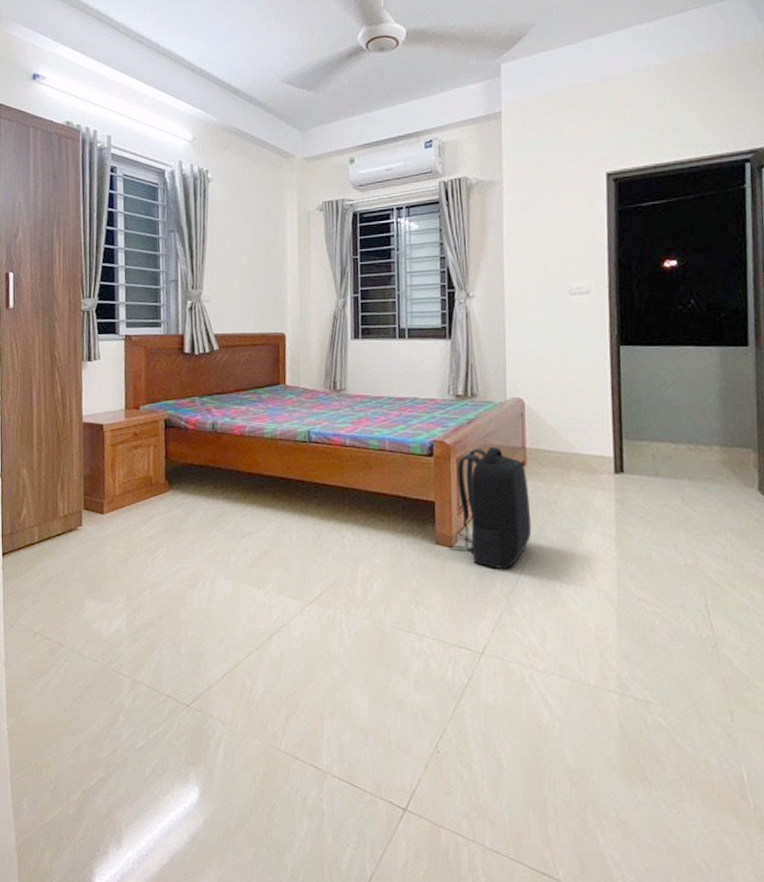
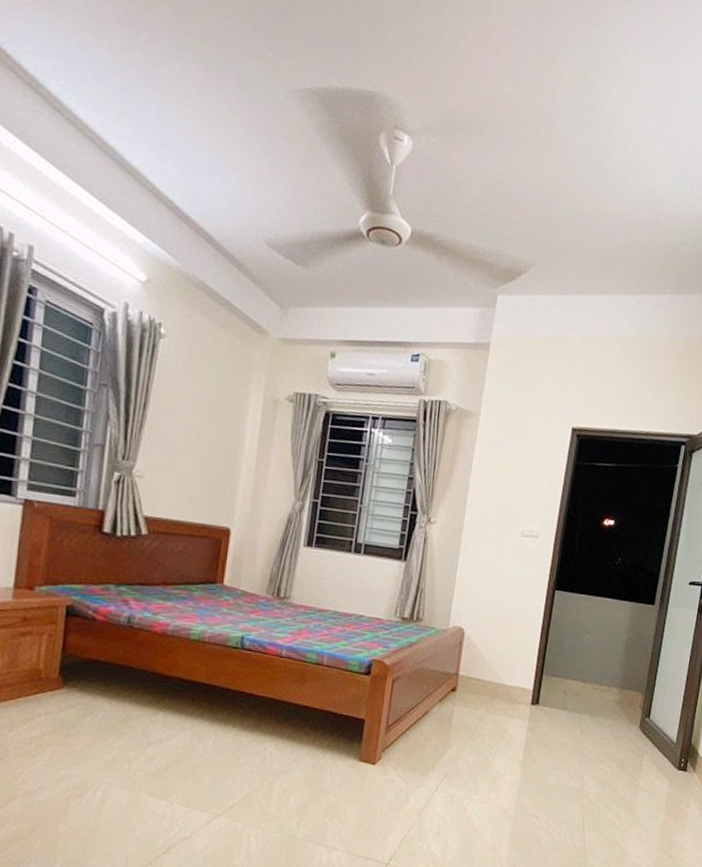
backpack: present [448,446,532,570] -> none [371,670,455,787]

